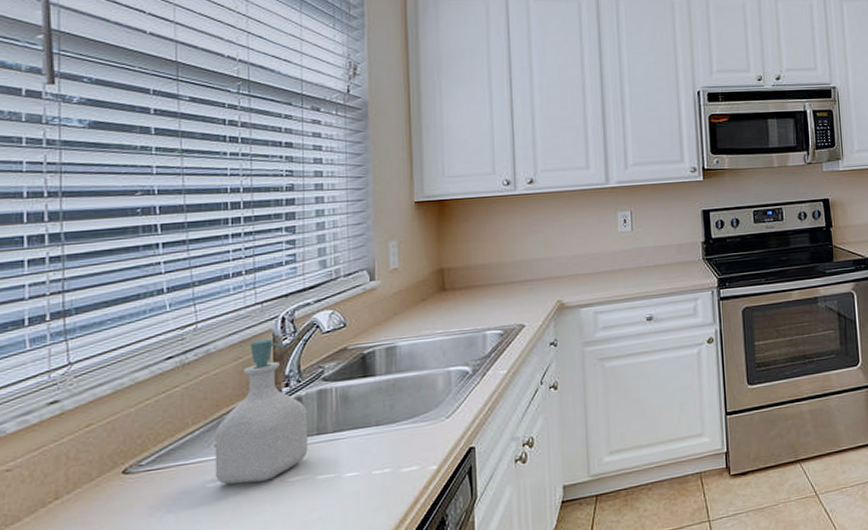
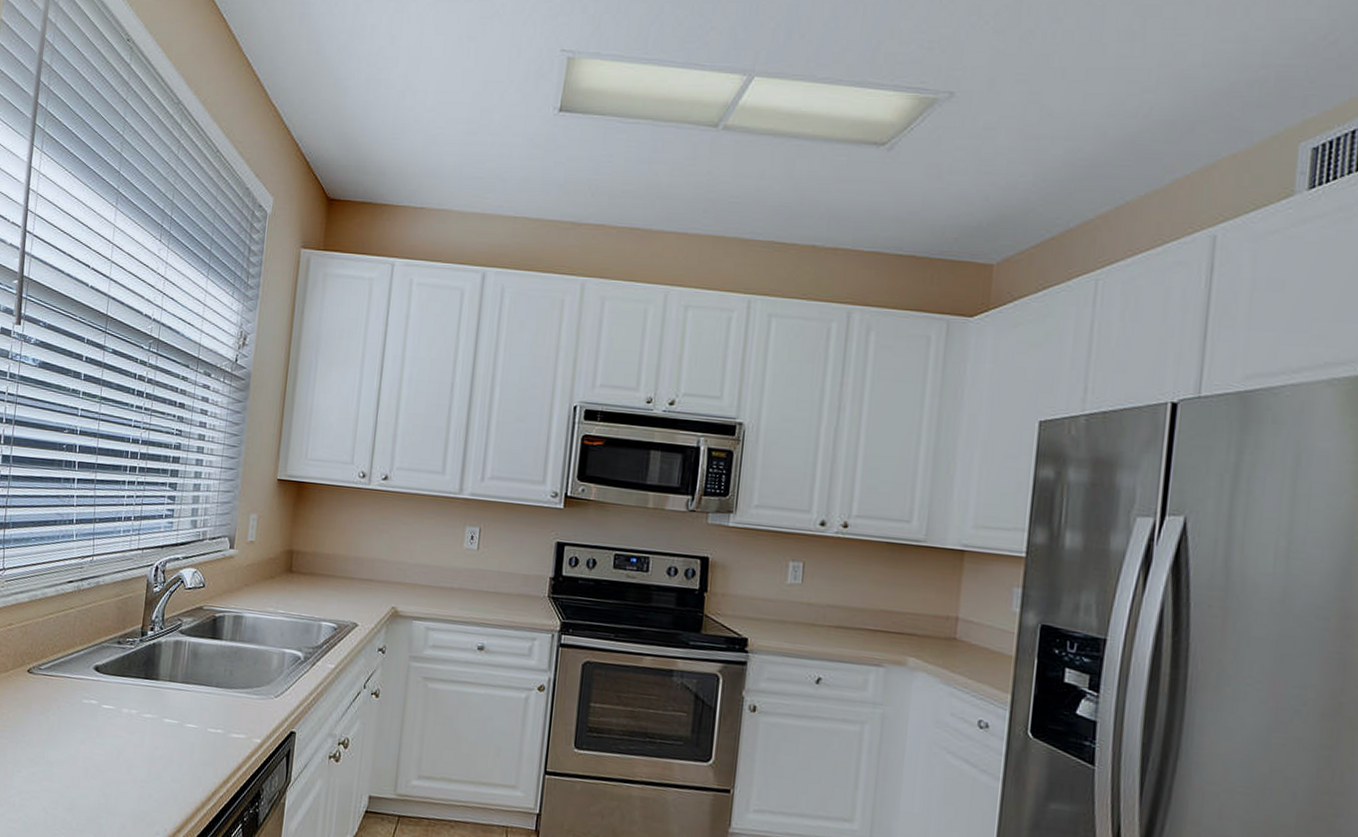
soap bottle: present [214,338,308,485] -> none [90,582,165,711]

